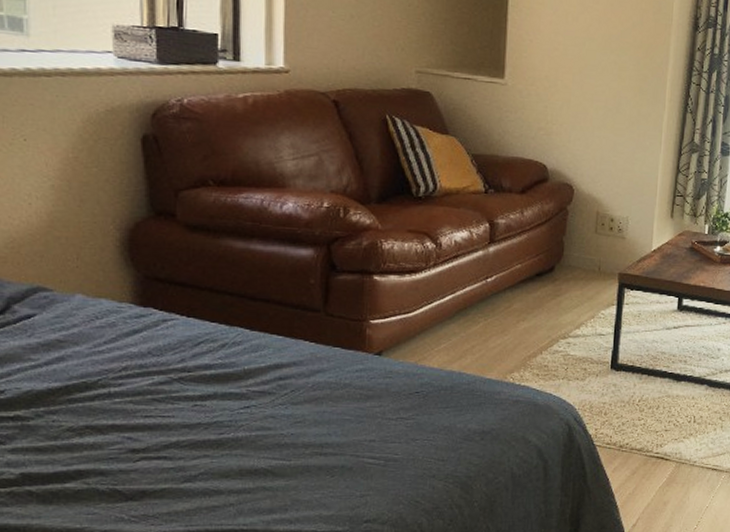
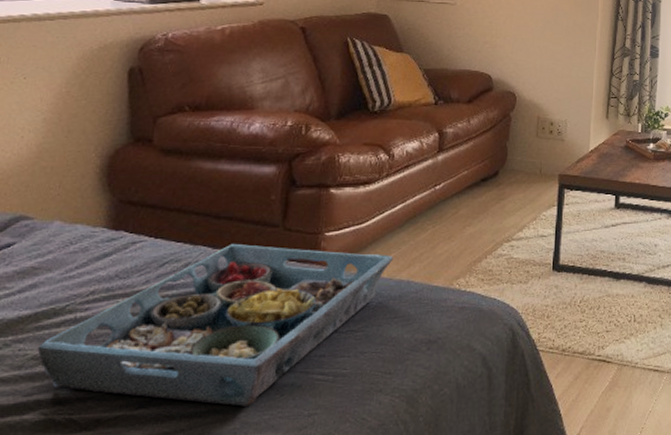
serving tray: none [72,326,444,485] -> present [37,243,394,406]

